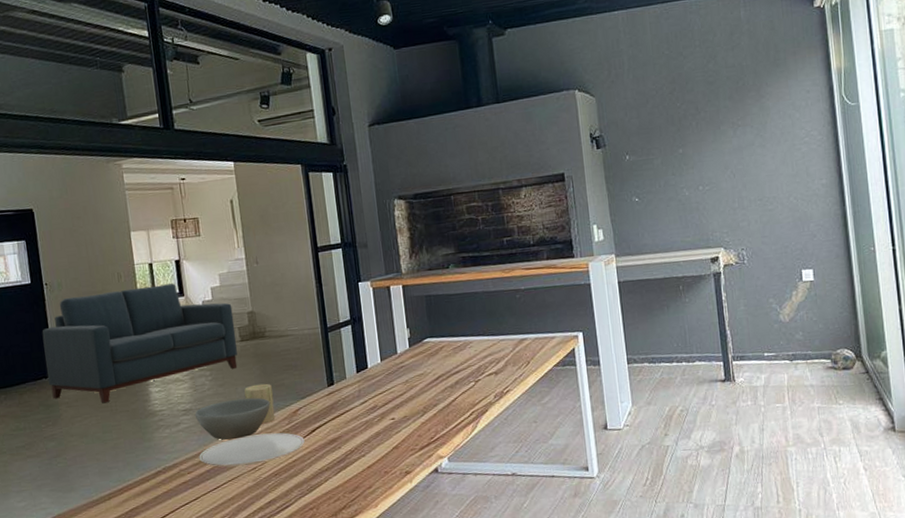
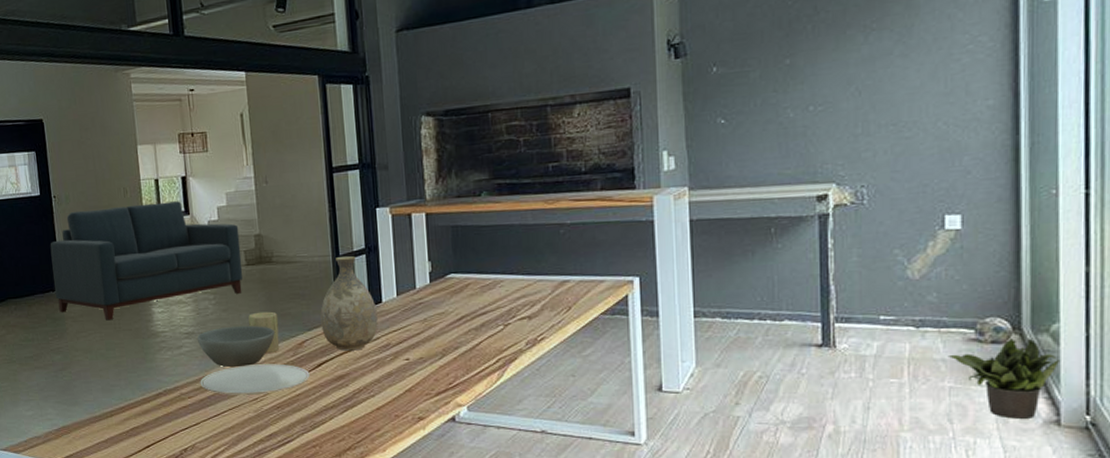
vase: none [312,327,365,416] -> present [320,255,378,351]
potted plant: none [814,363,891,429] -> present [948,338,1061,419]

